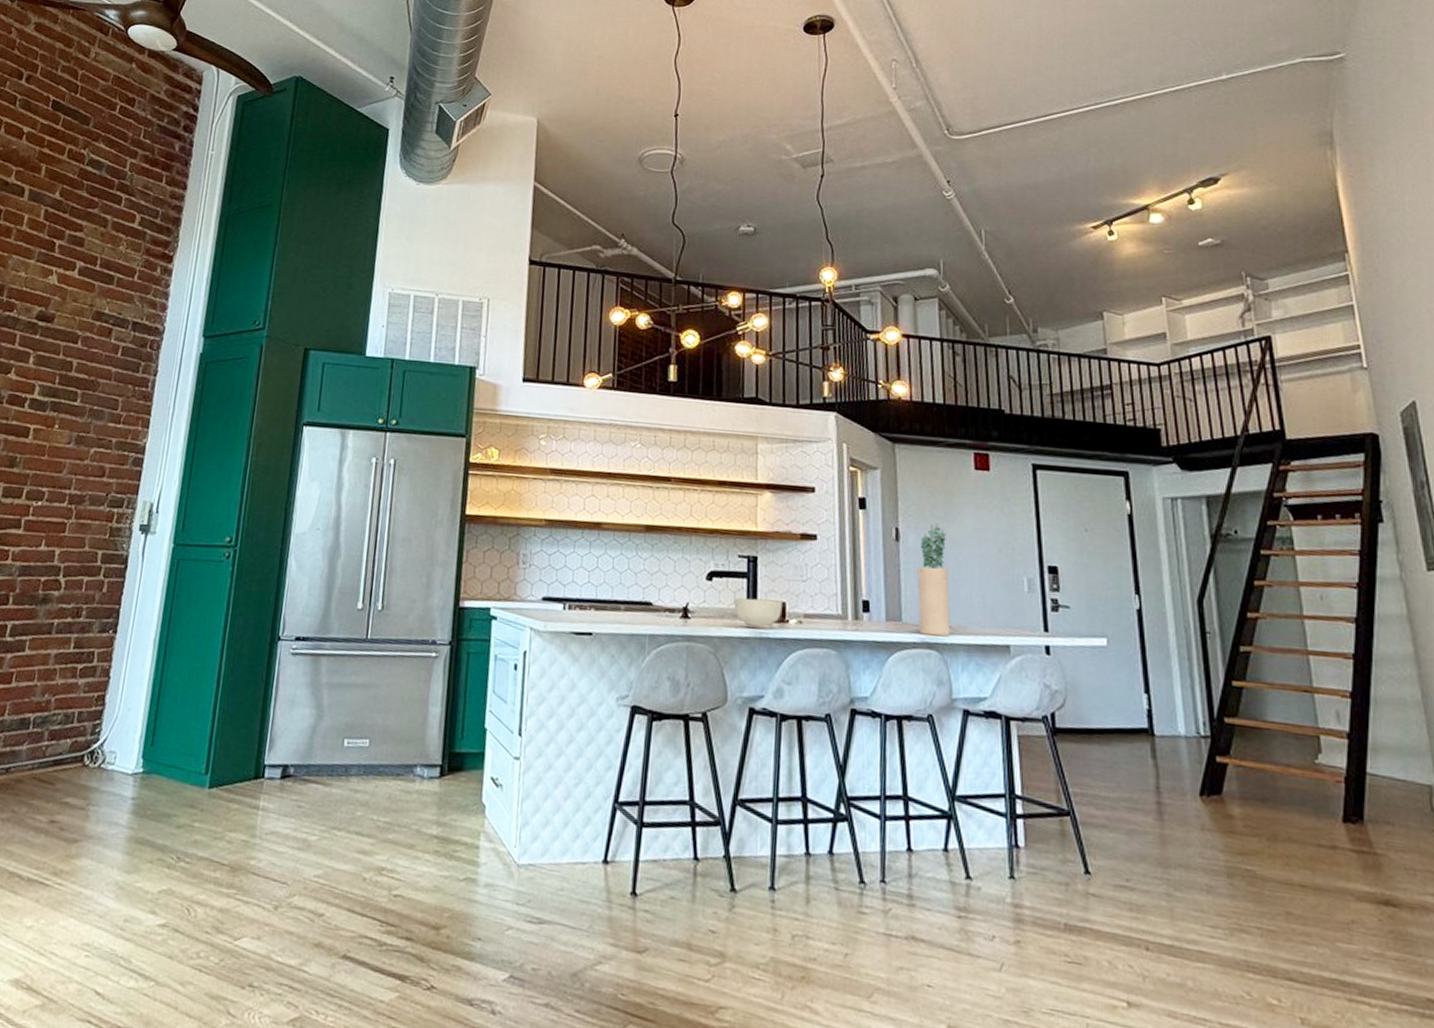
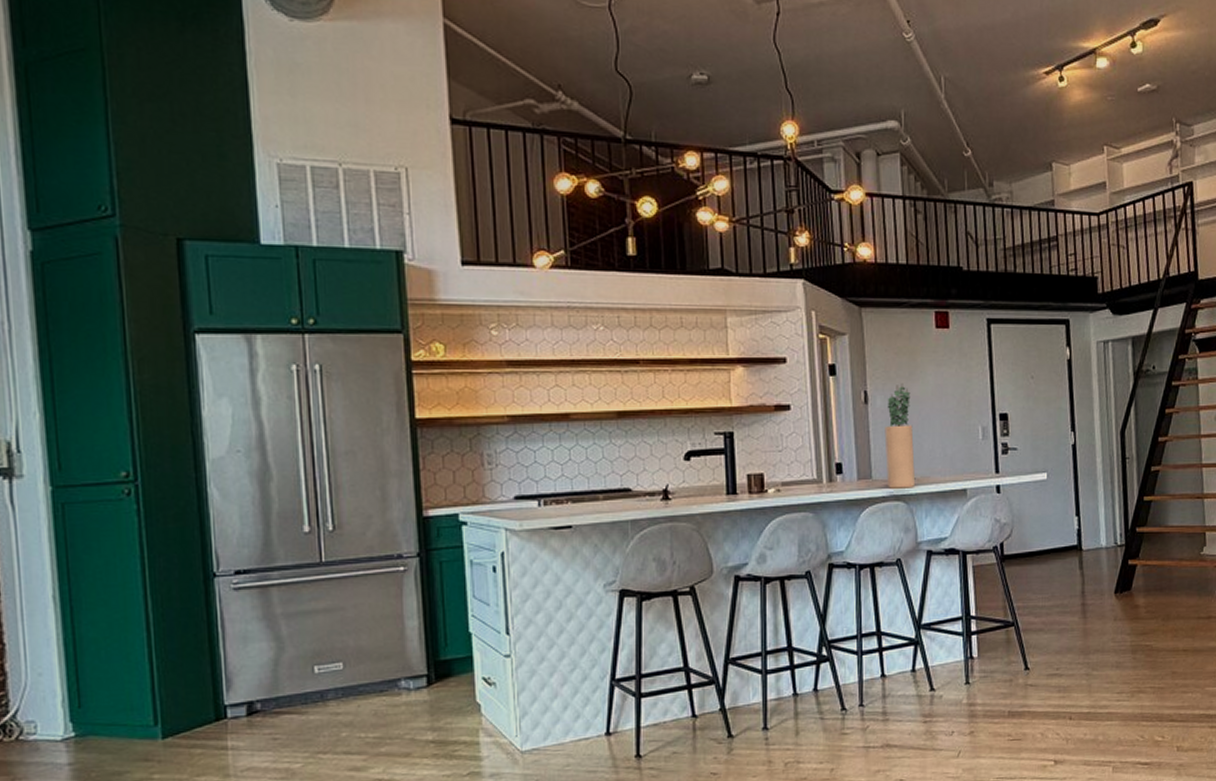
bowl: present [733,597,783,627] -> none [713,471,761,499]

